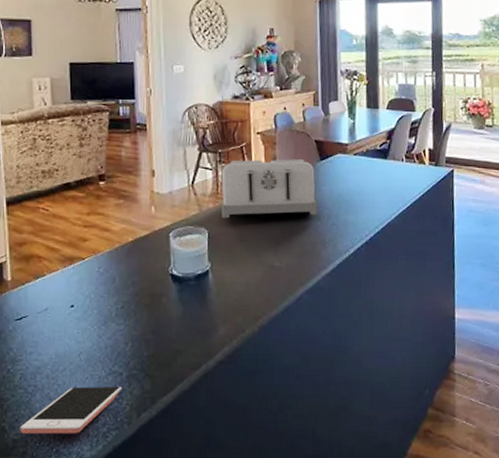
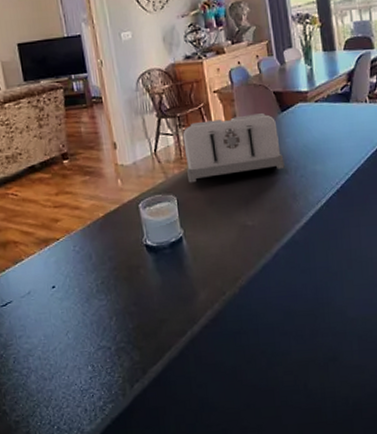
cell phone: present [20,386,123,434] -> none [20,360,113,415]

